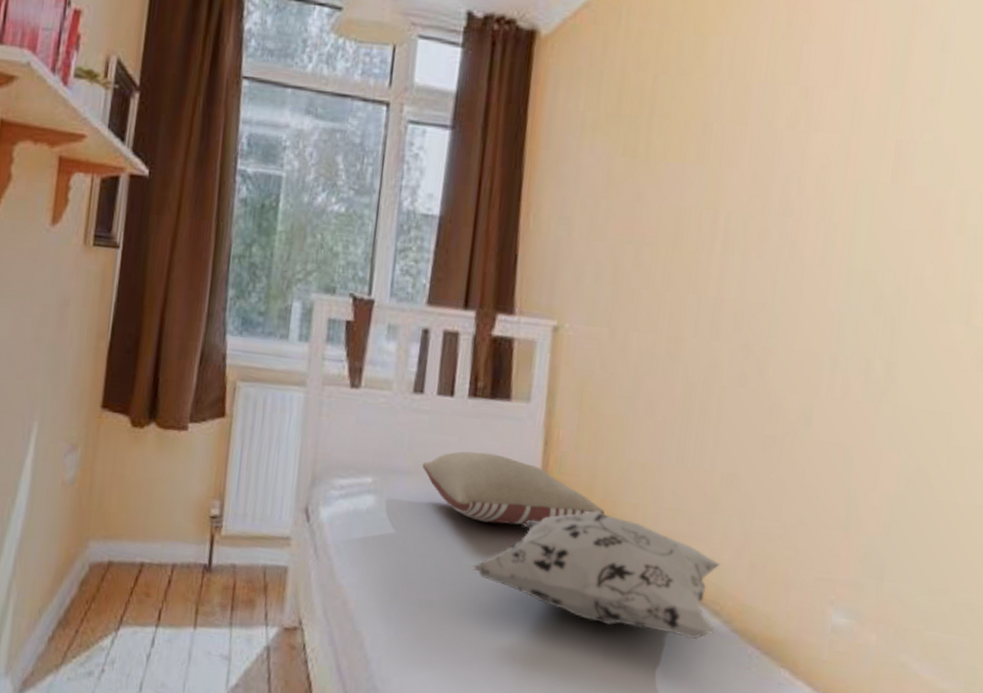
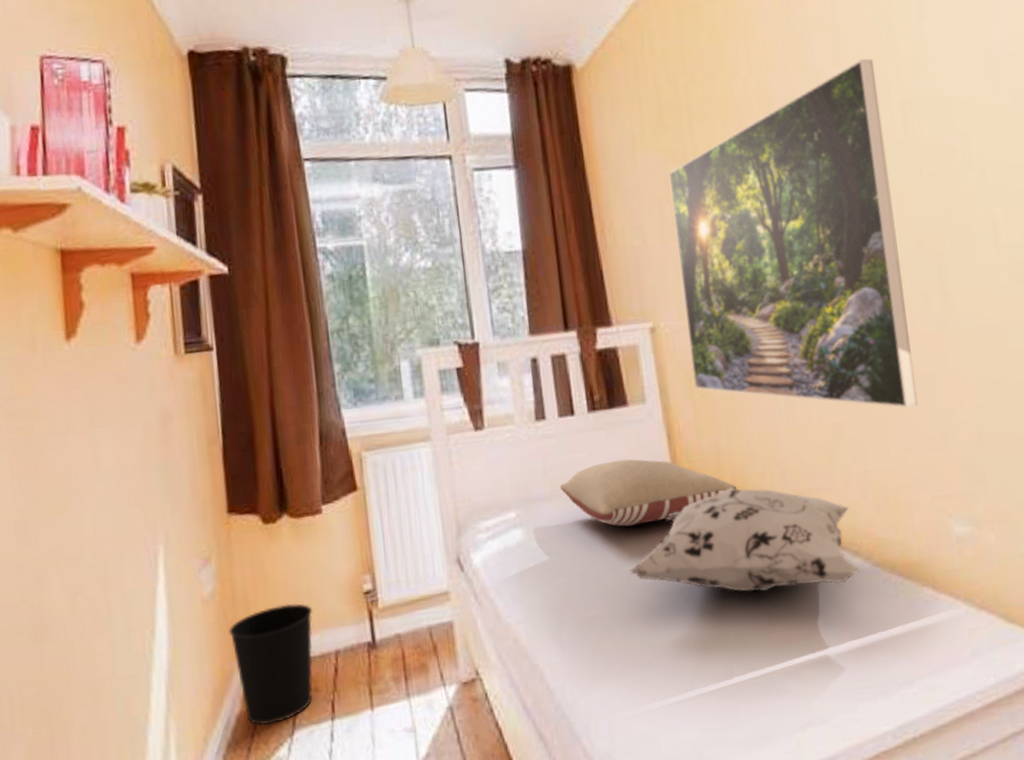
wastebasket: none [80,506,160,615] -> present [229,603,313,725]
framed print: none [584,84,877,479] -> present [668,59,918,408]

